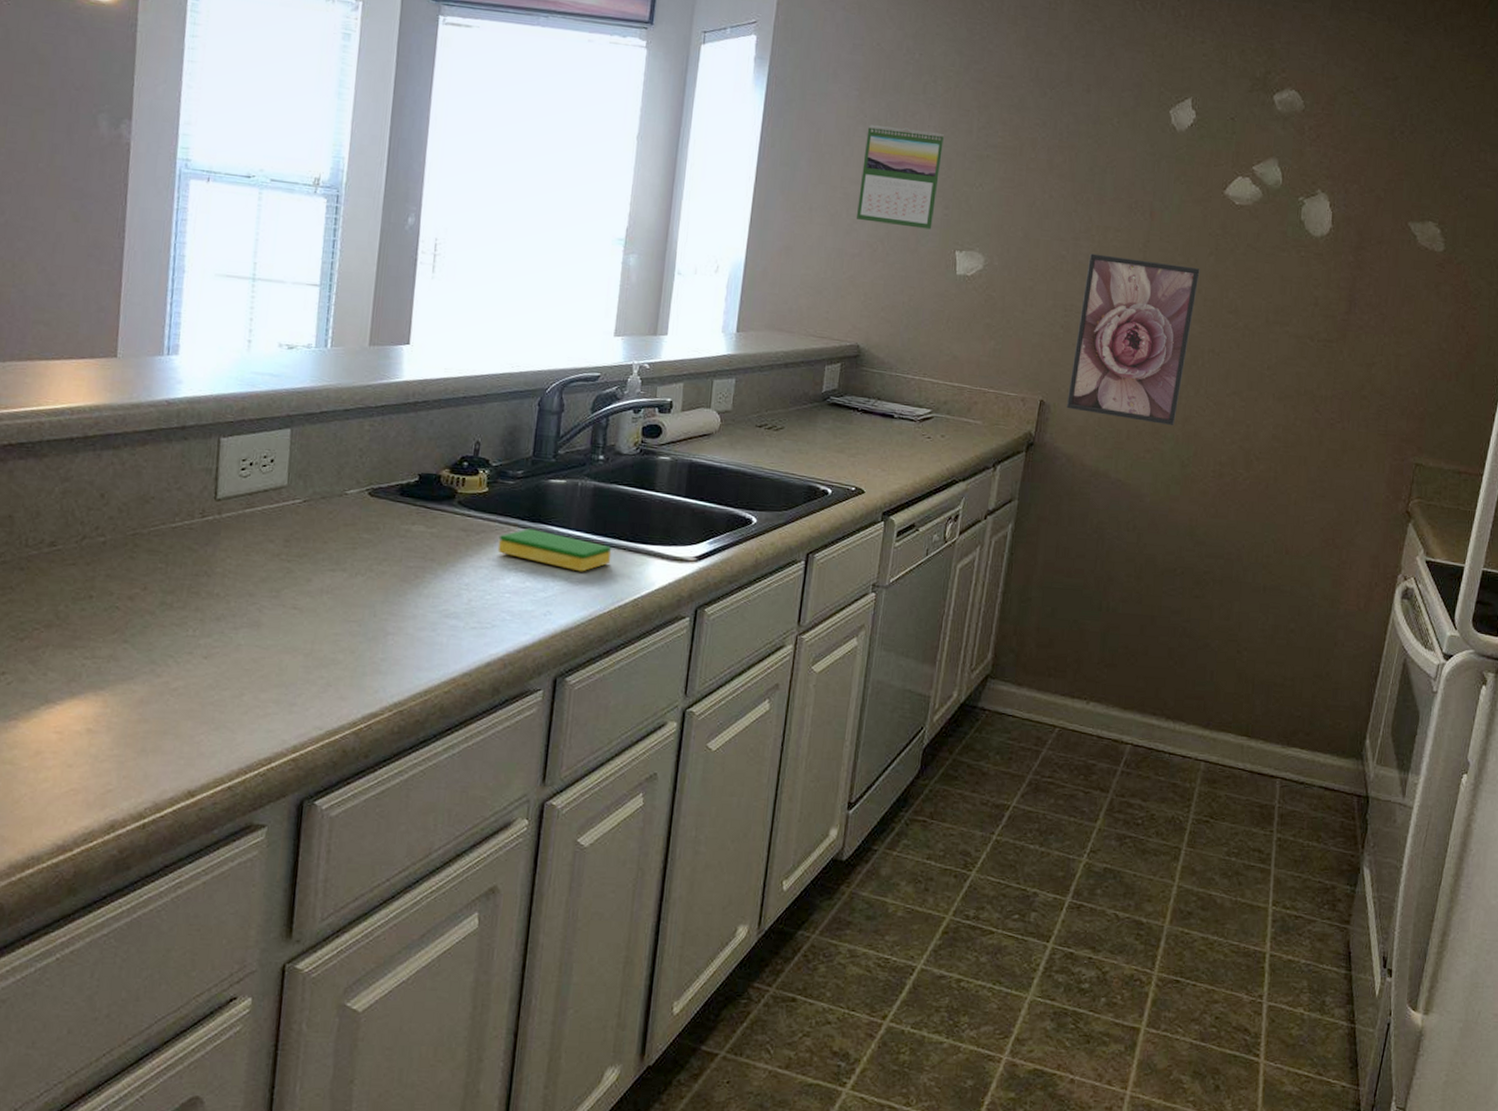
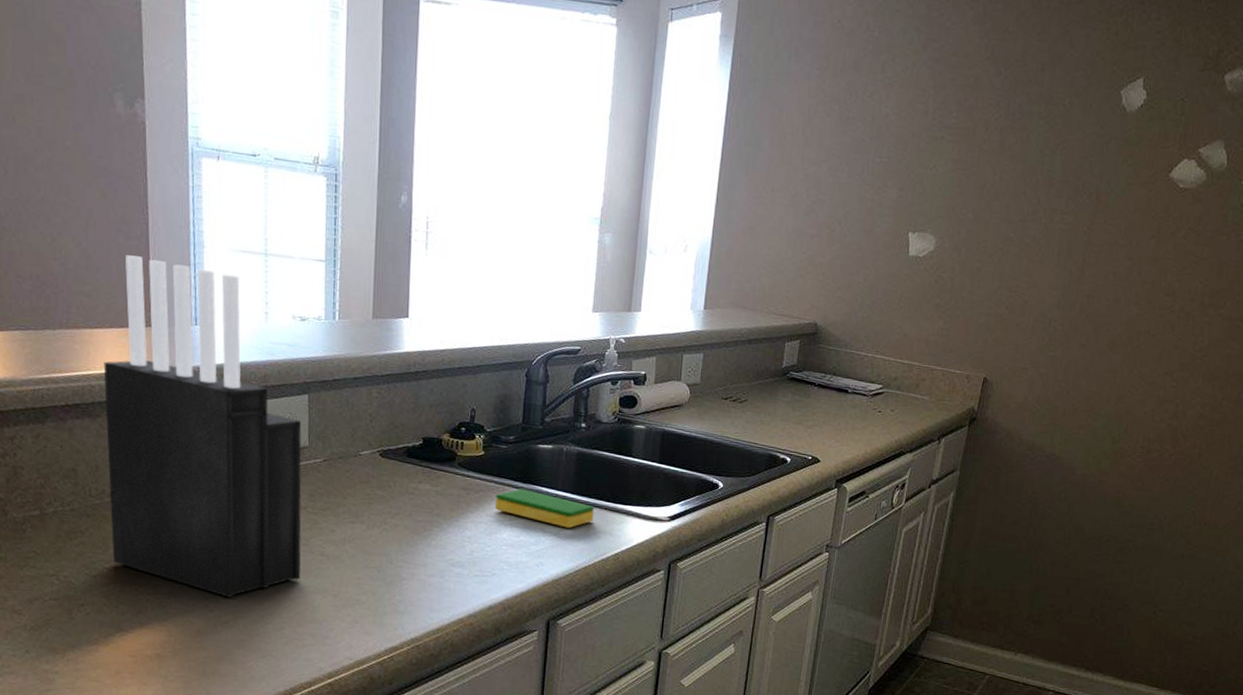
knife block: none [46,281,281,660] -> present [103,255,302,598]
calendar: present [857,125,945,230] -> none [816,105,902,211]
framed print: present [1066,253,1200,425] -> none [1007,235,1141,403]

